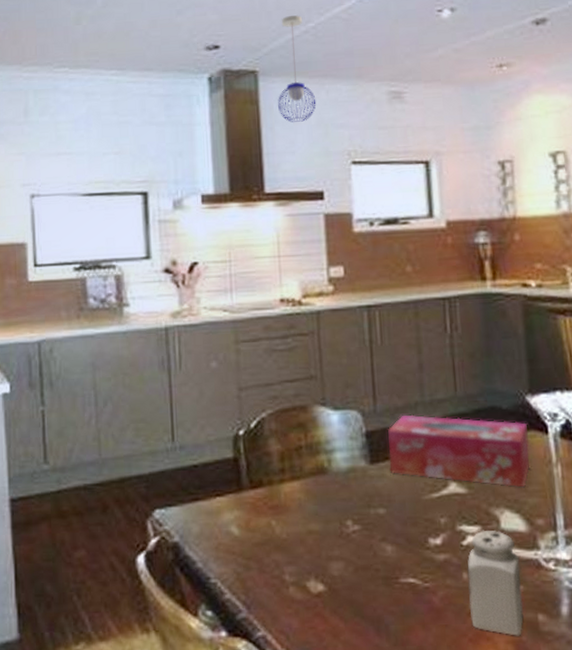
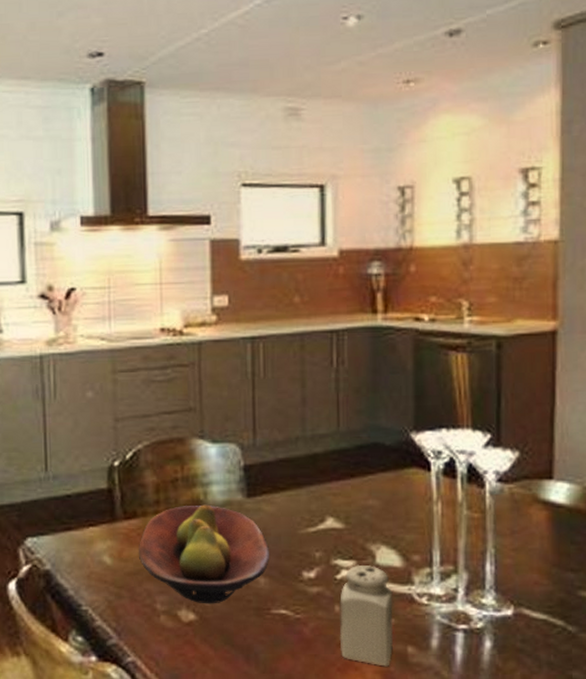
fruit bowl: none [265,472,396,574] -> present [138,504,270,604]
pendant light: present [278,15,317,122] -> none [165,20,206,140]
tissue box: present [388,414,530,488] -> none [266,449,411,524]

